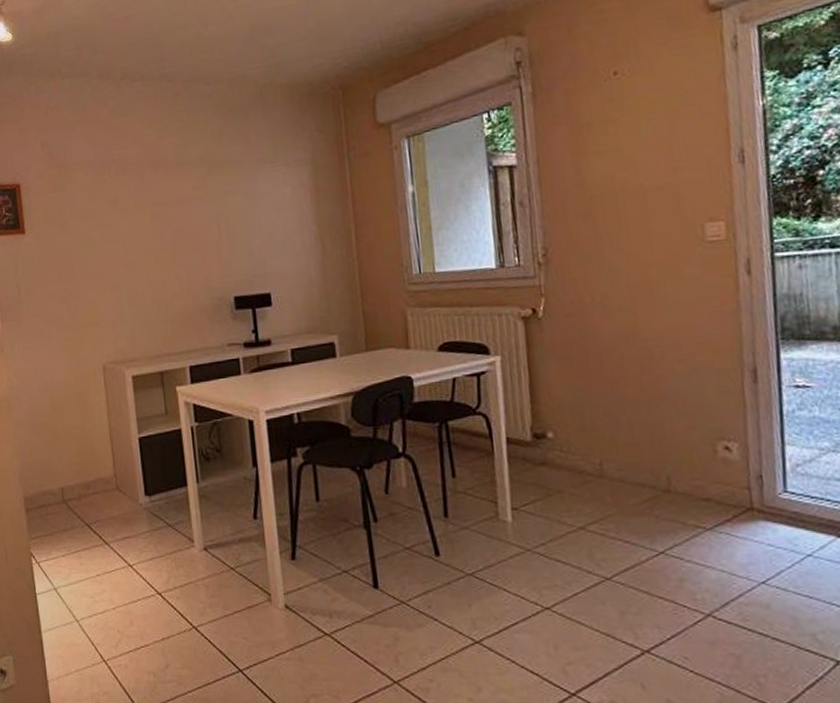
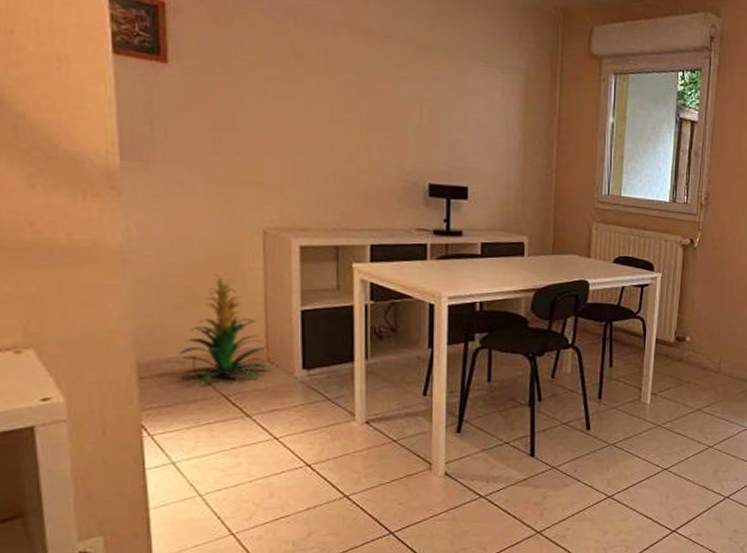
indoor plant: none [51,408,120,514] -> present [178,272,271,384]

